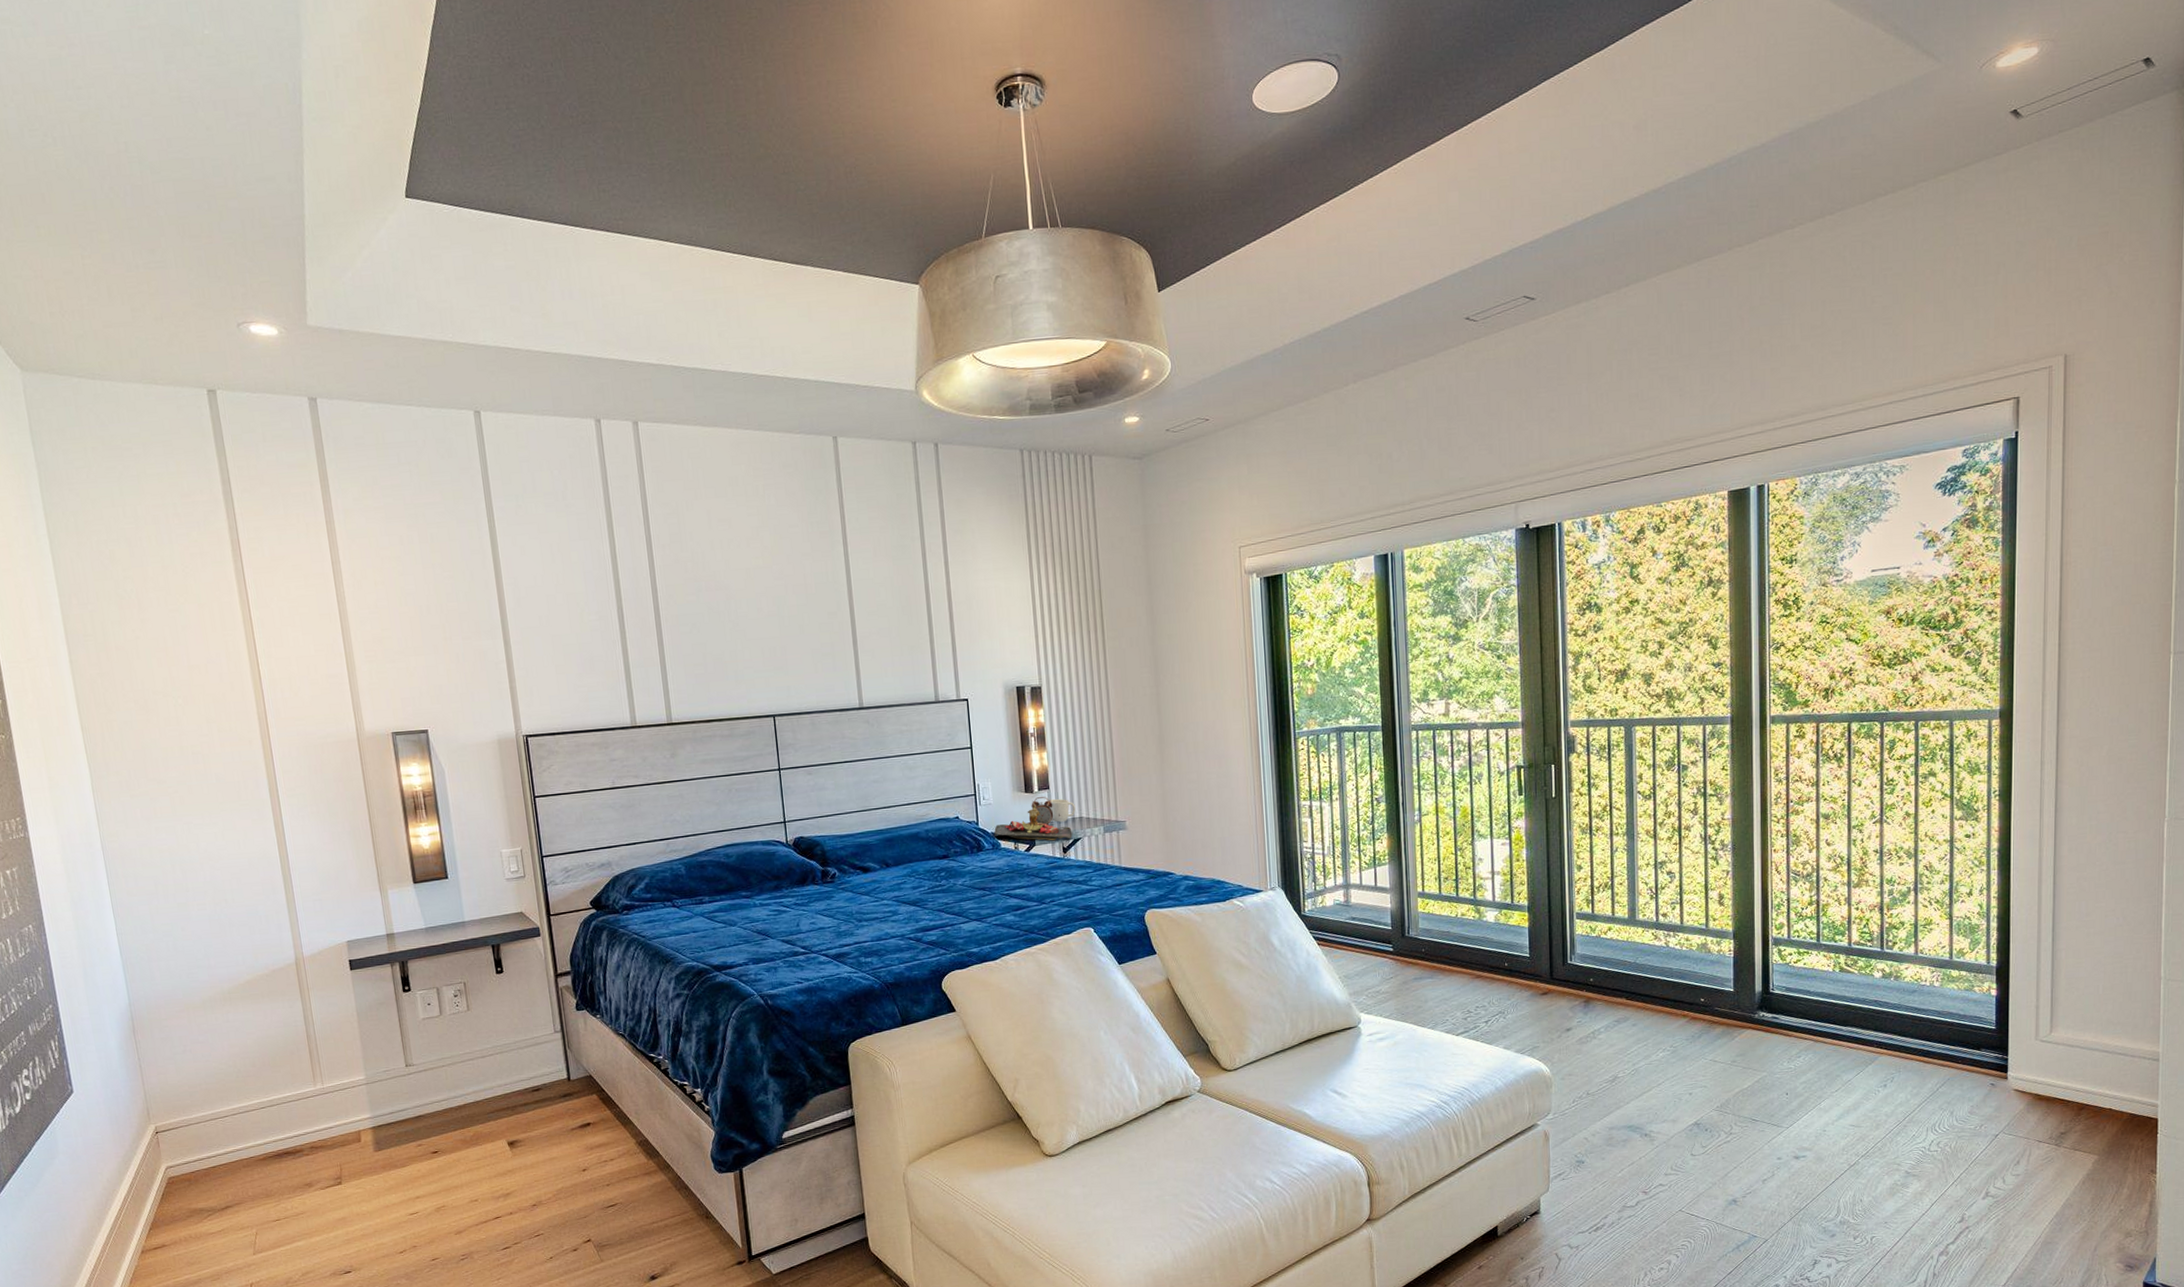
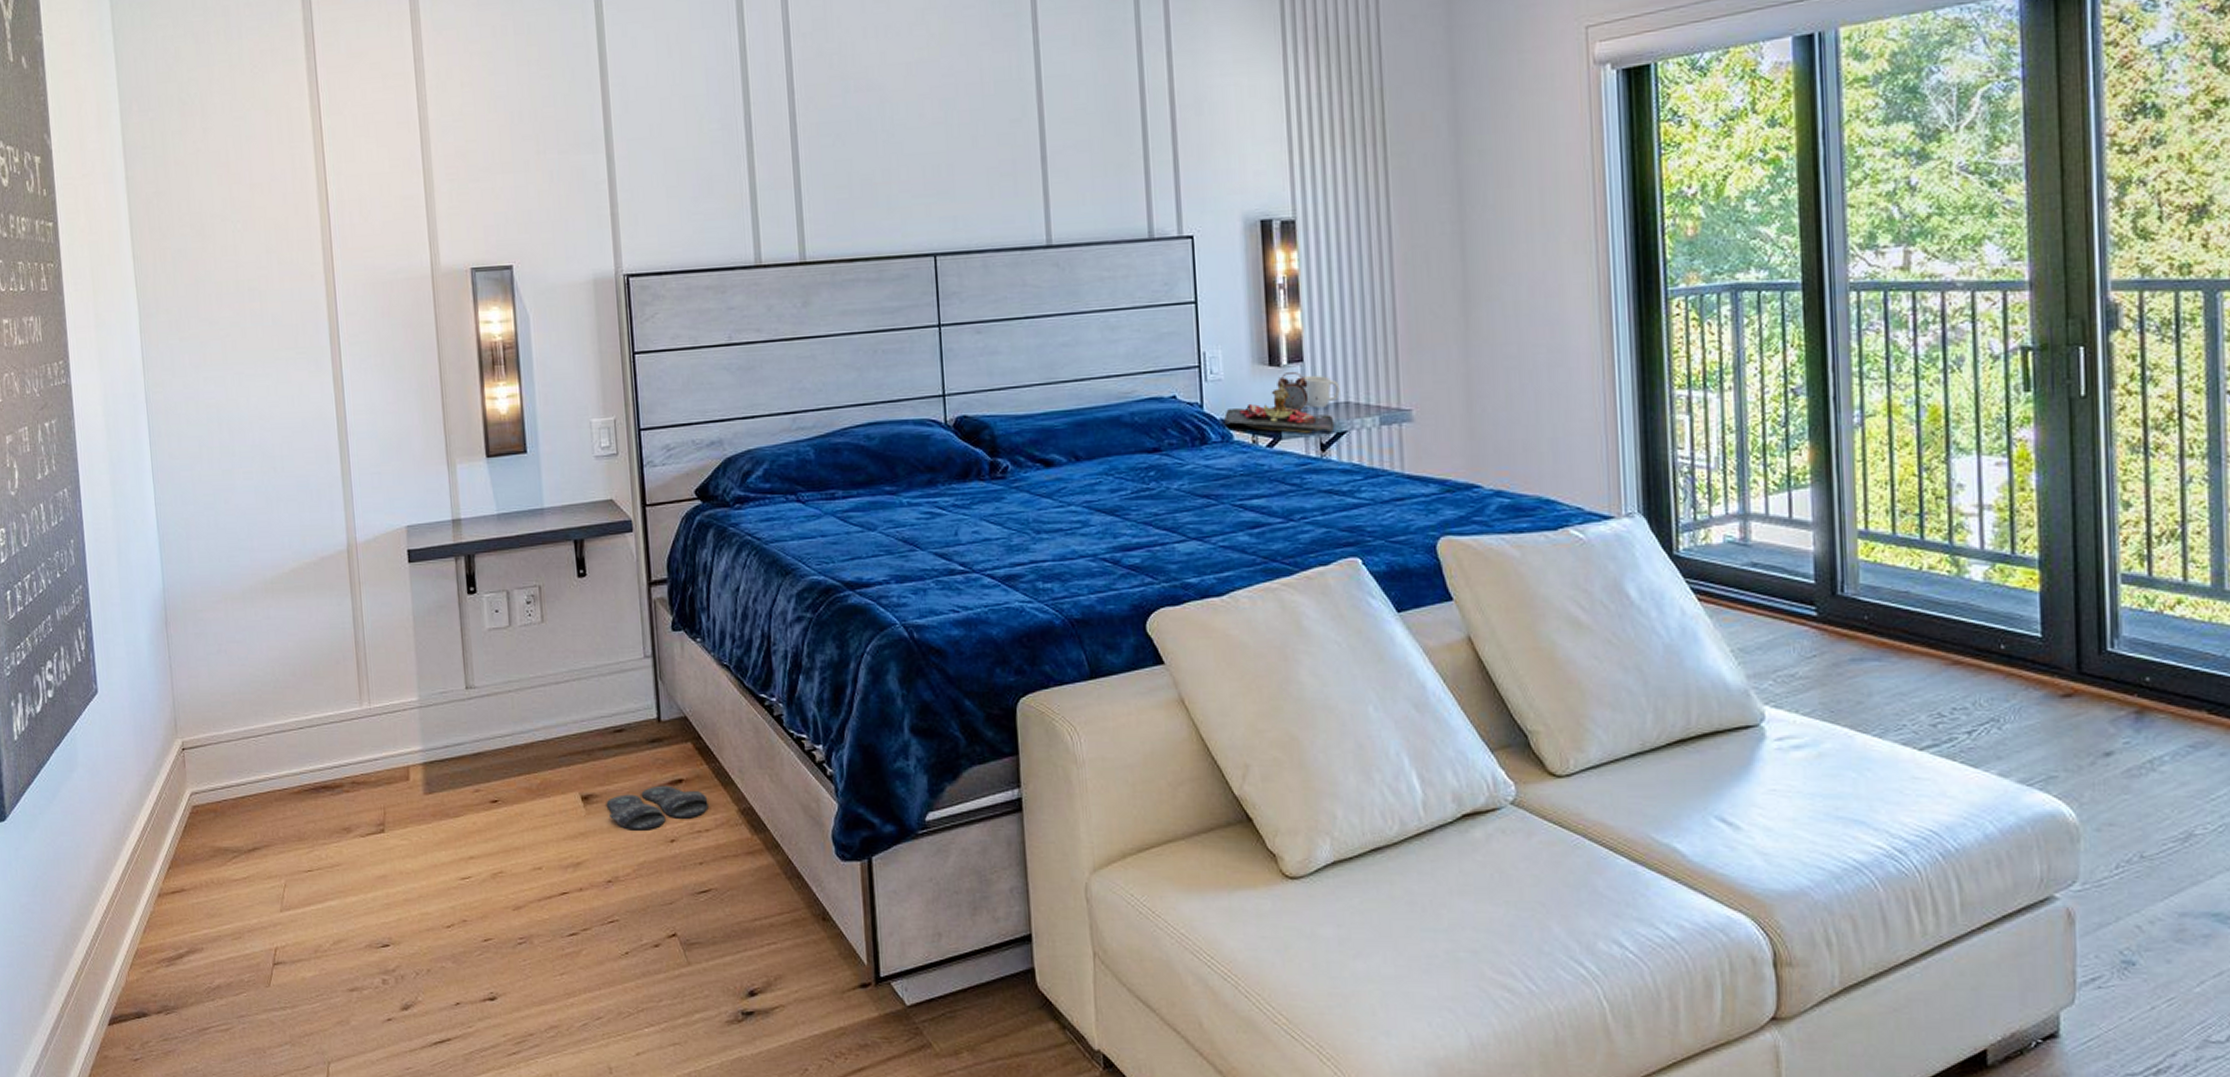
slippers: none [528,1128,612,1165] -> present [606,785,709,830]

